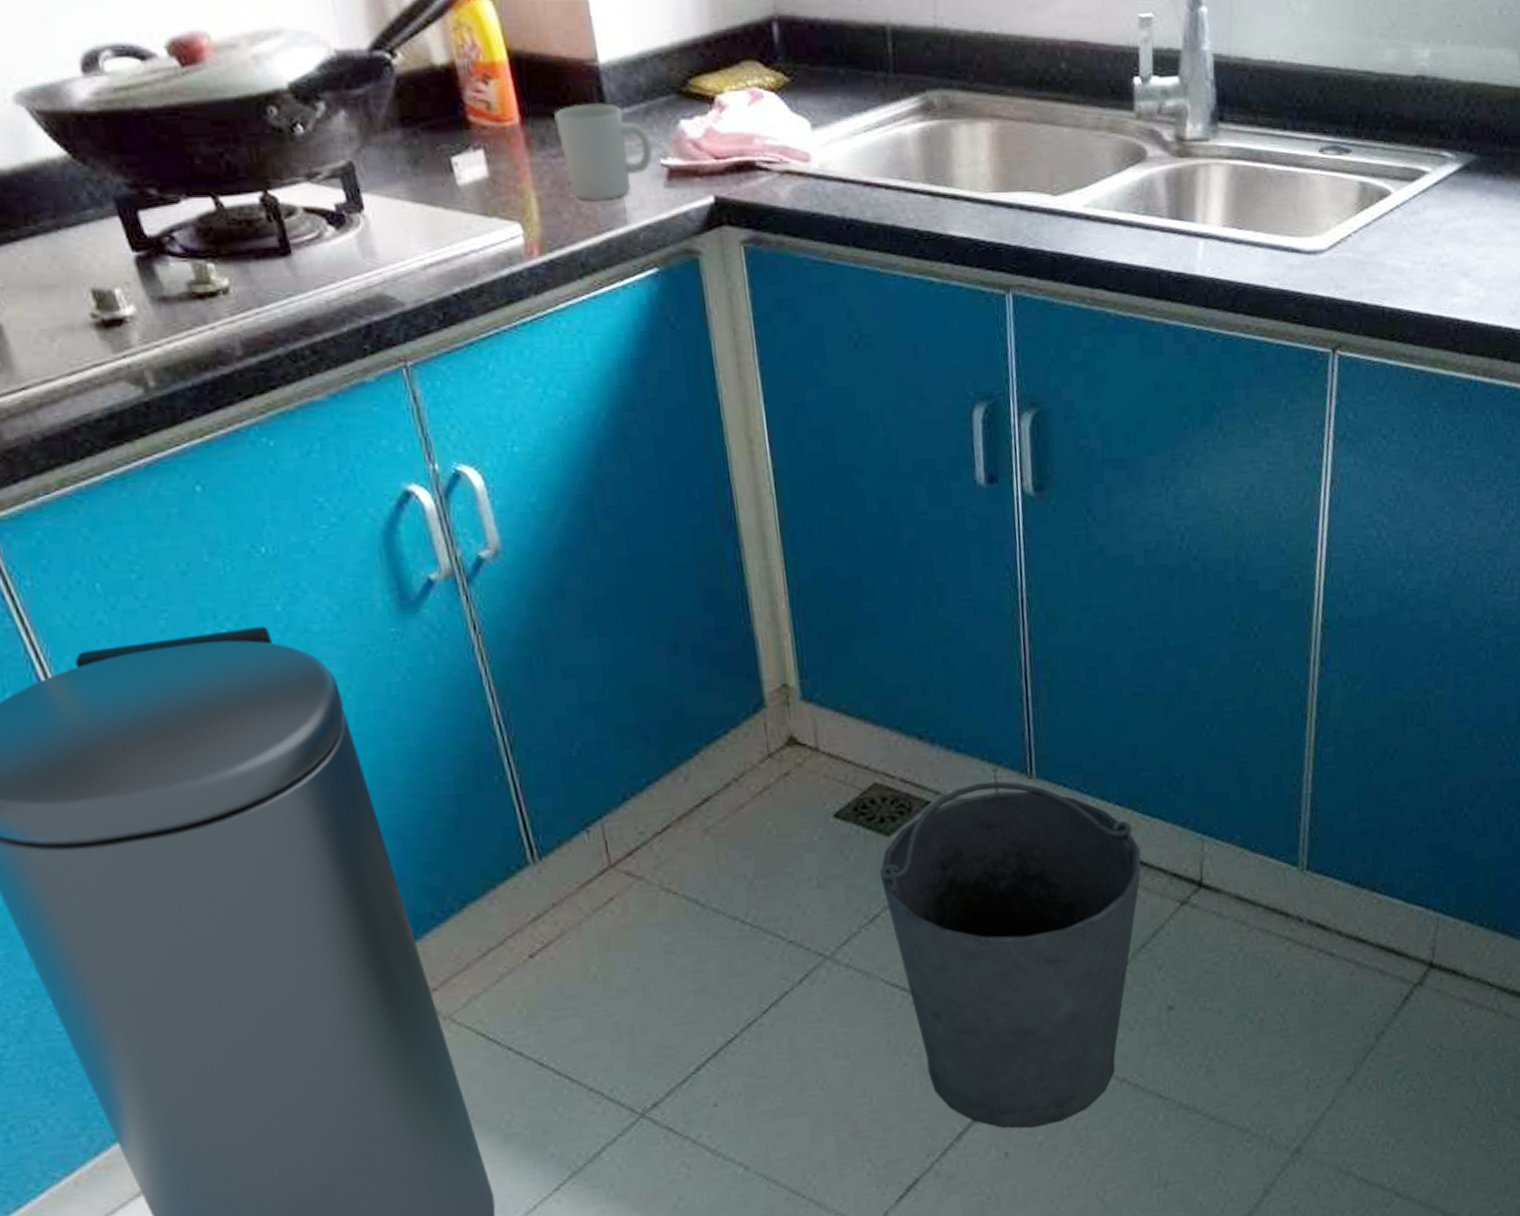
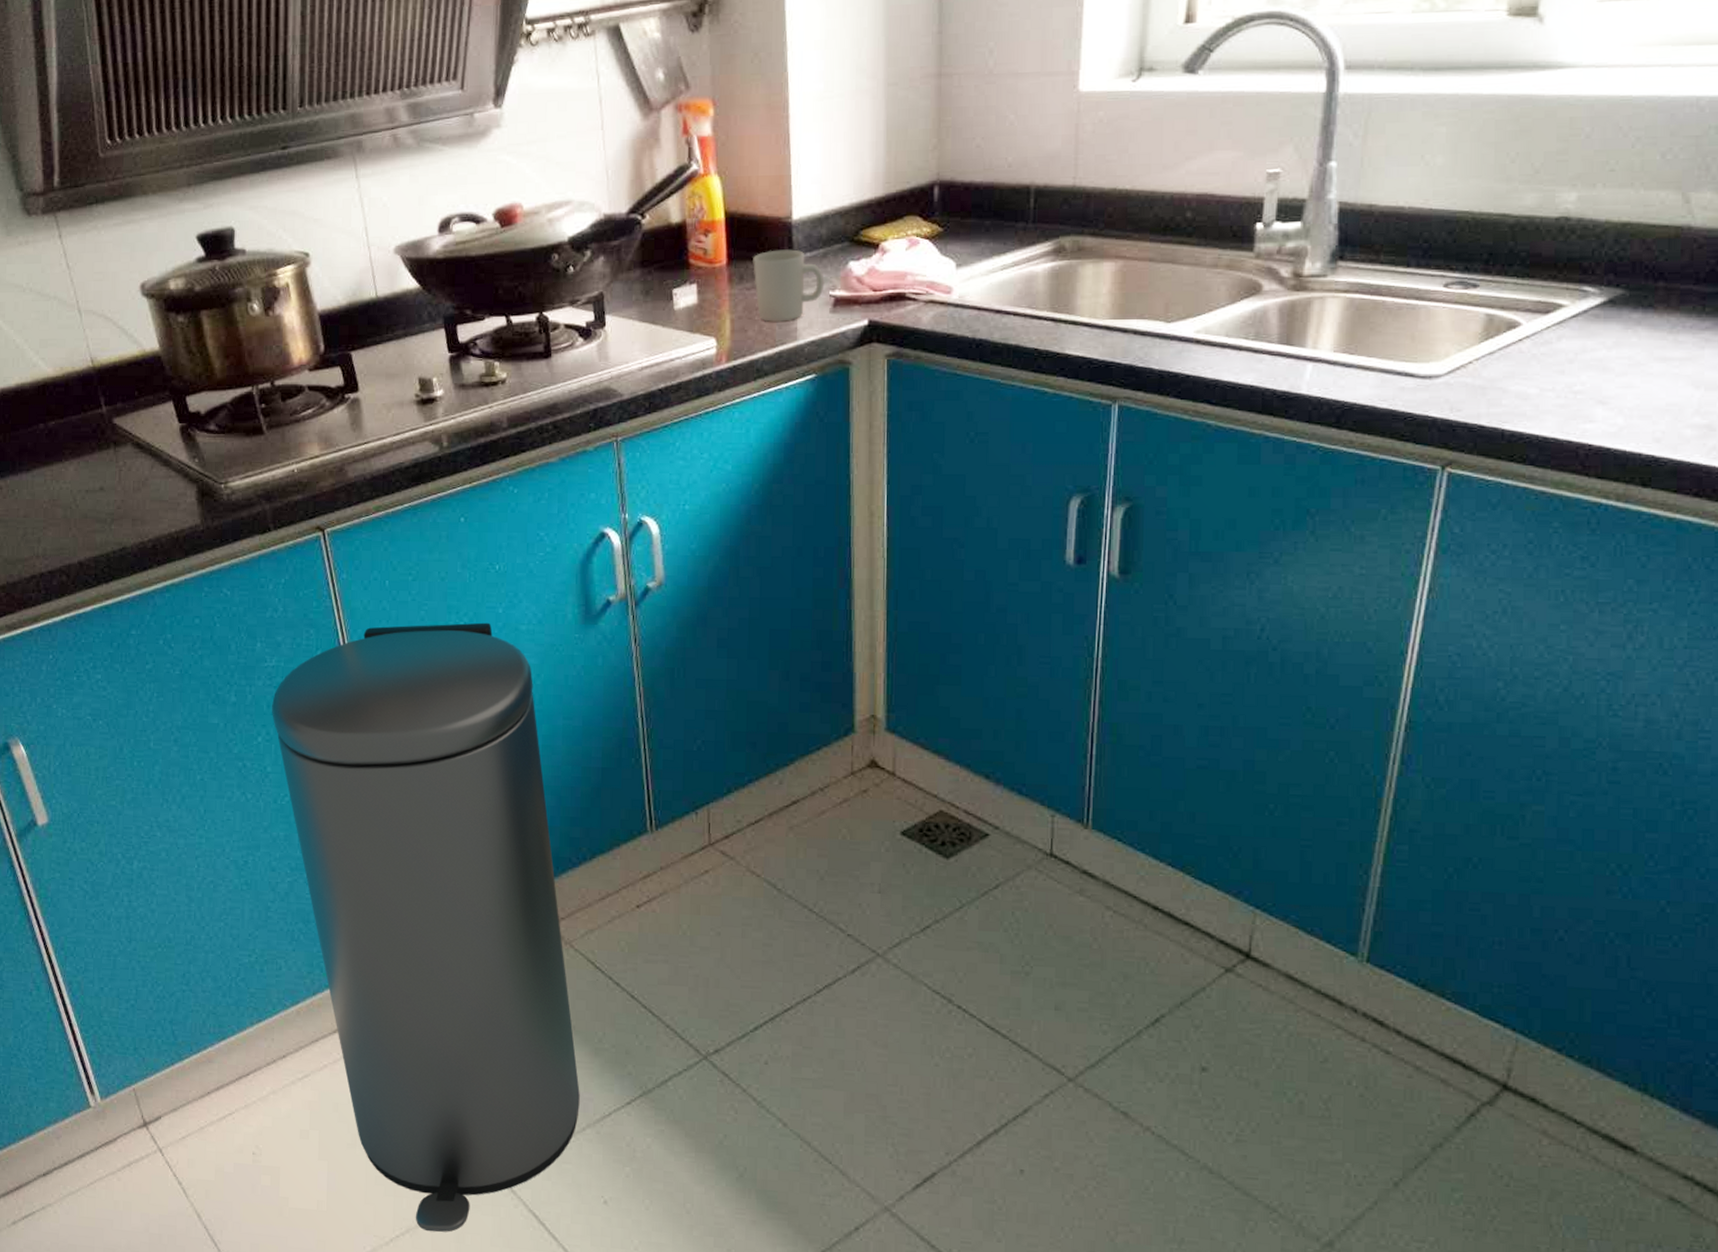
bucket: present [879,781,1141,1128] -> none [935,825,1189,1154]

